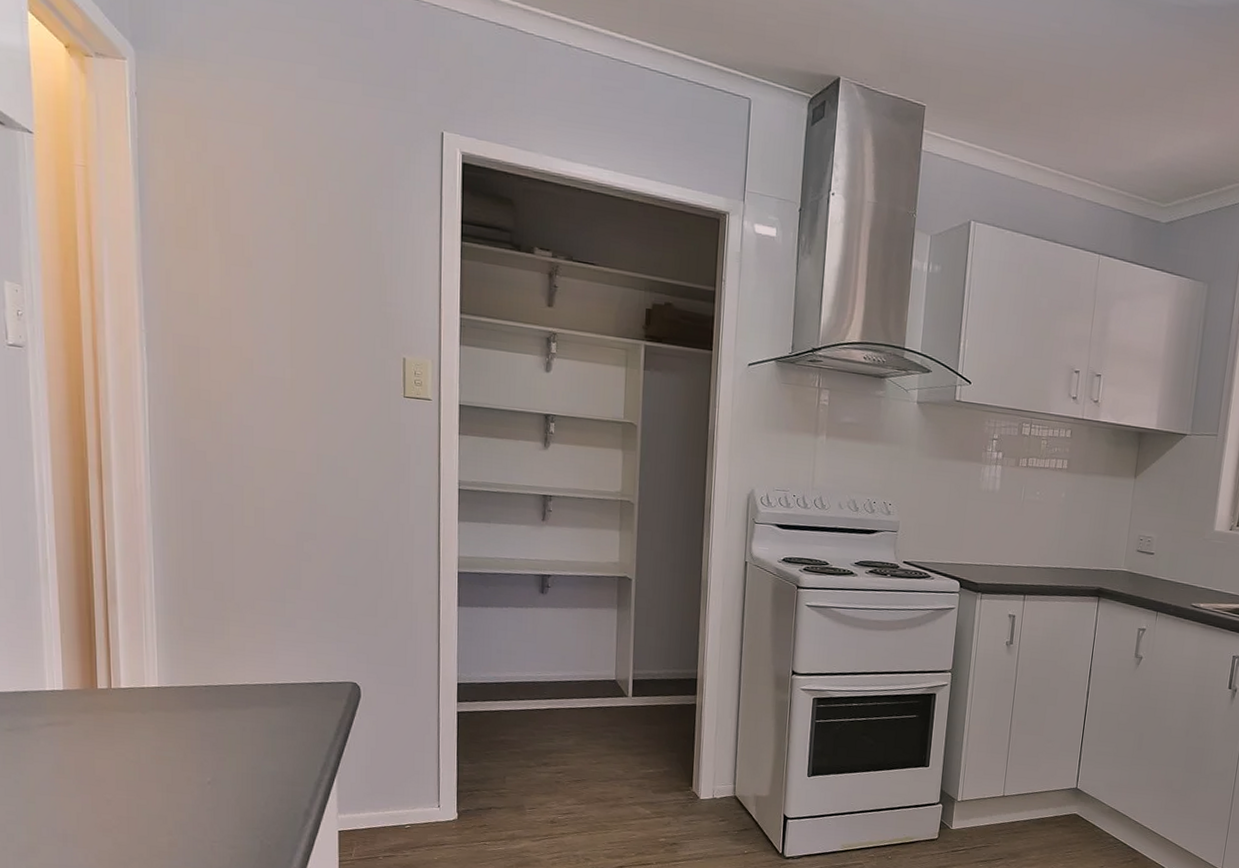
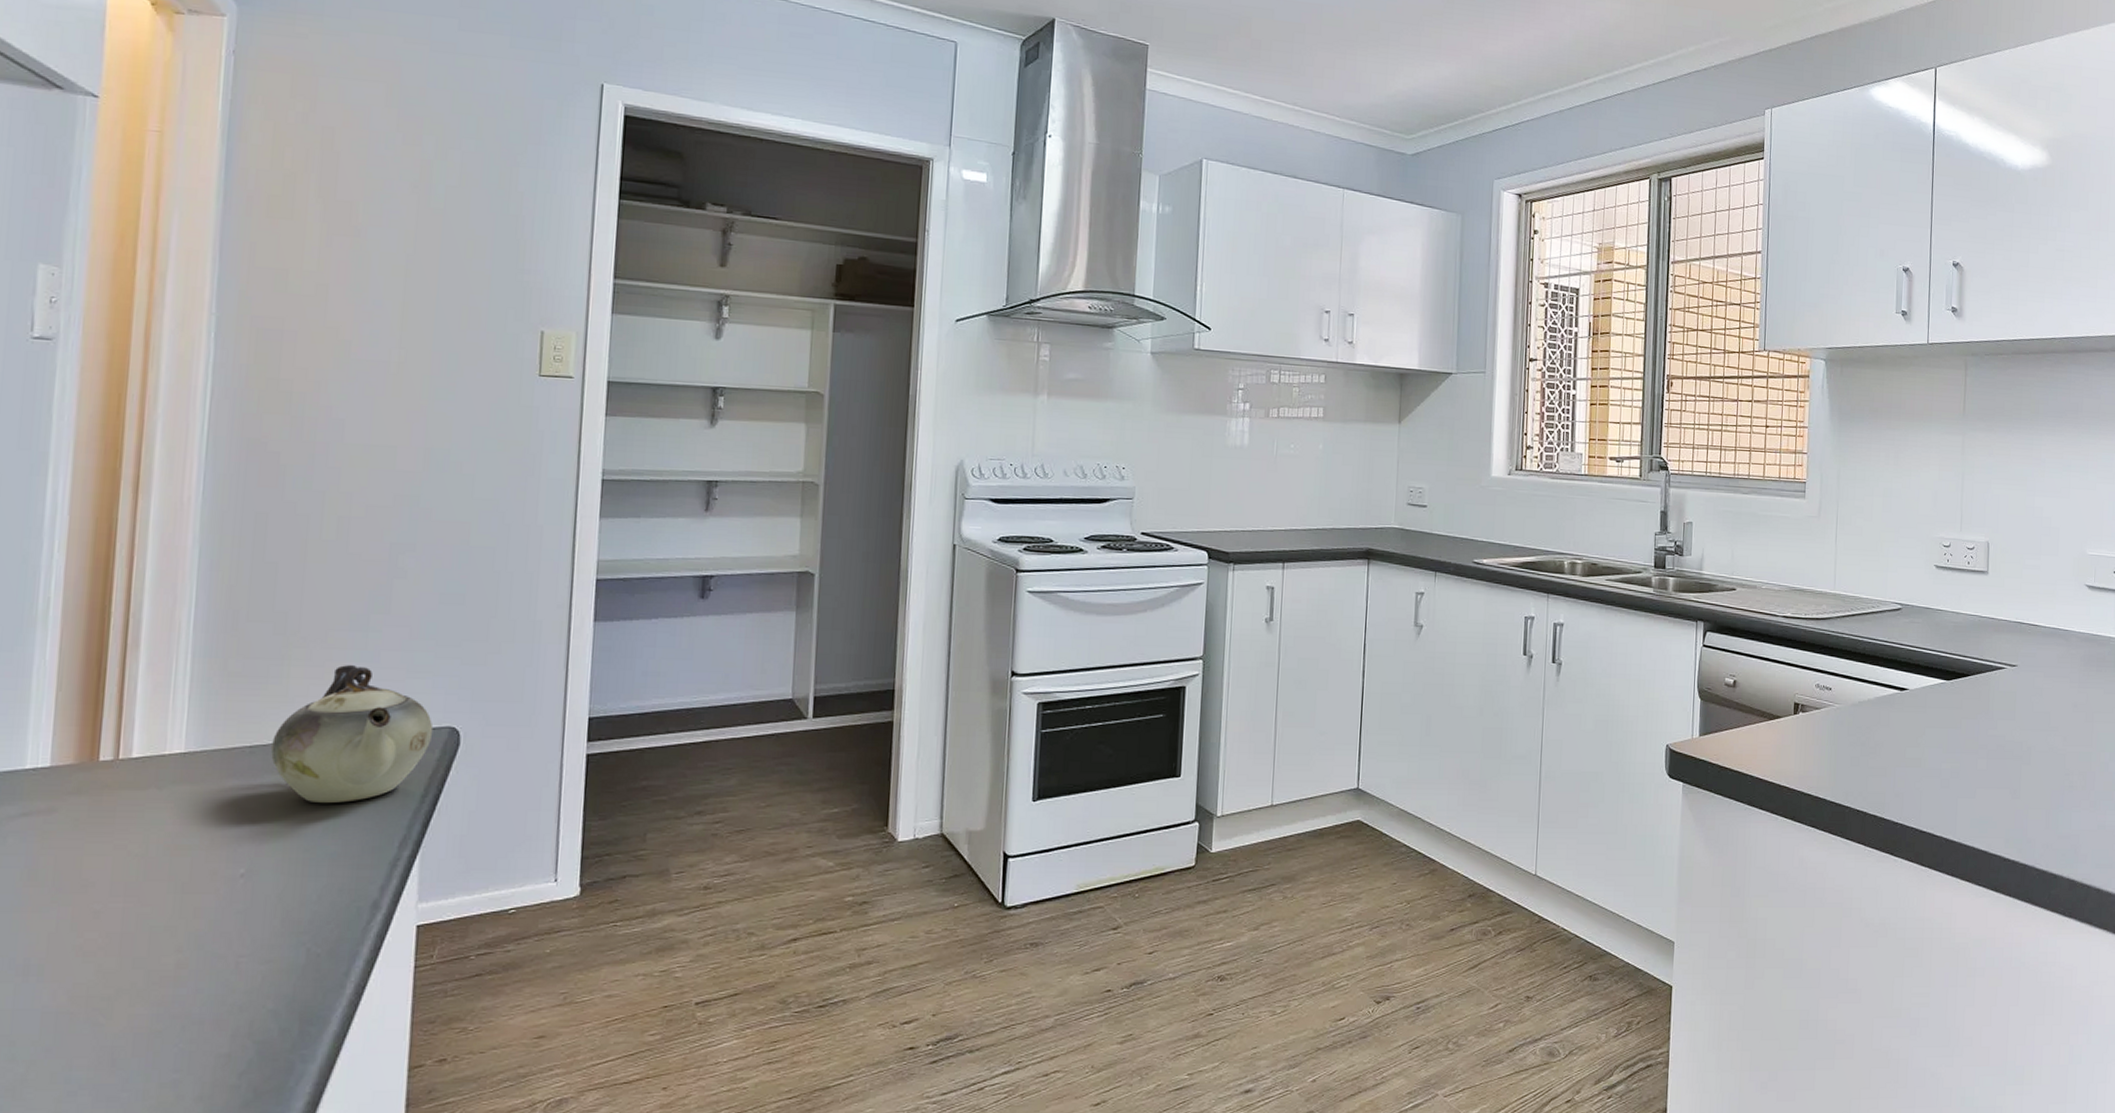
teapot: none [221,628,340,735] -> present [271,665,434,804]

